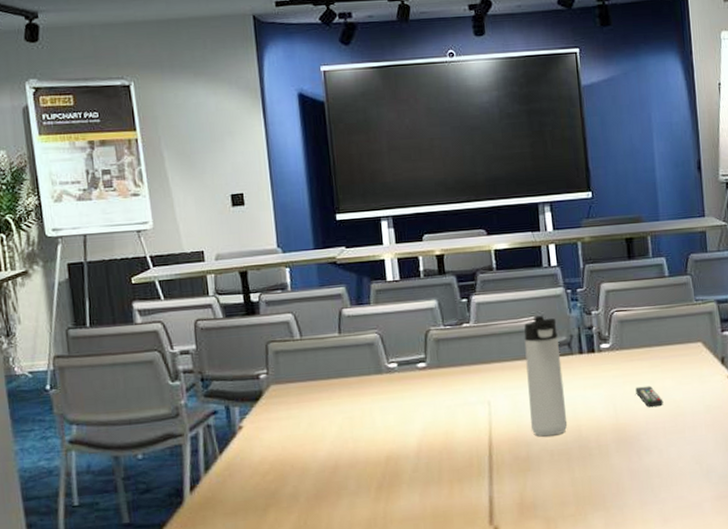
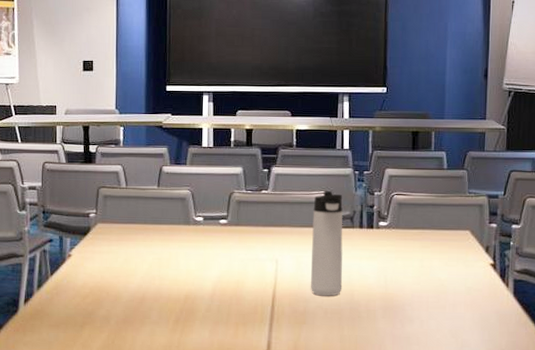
remote control: present [635,386,664,408] -> none [406,263,430,283]

